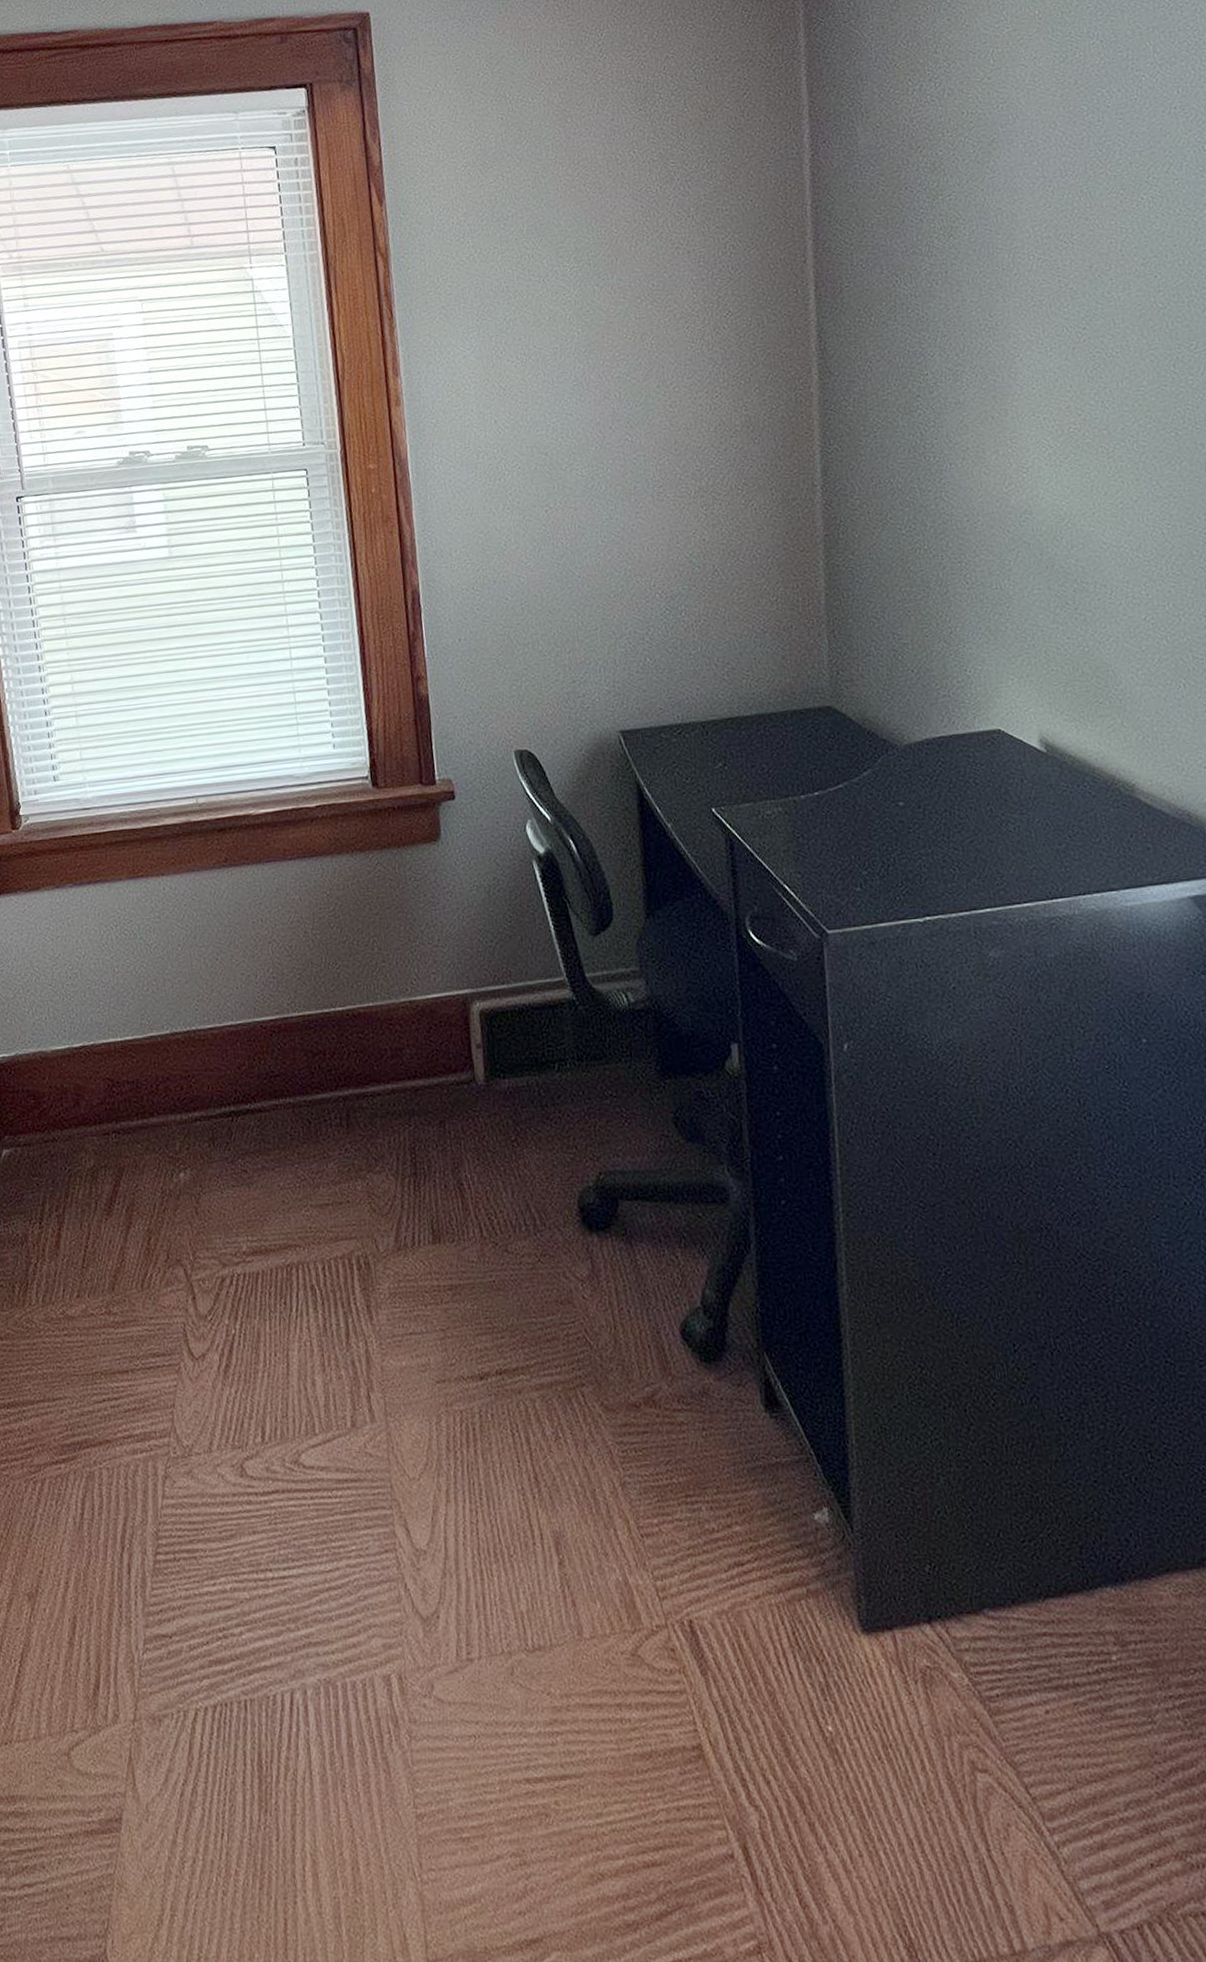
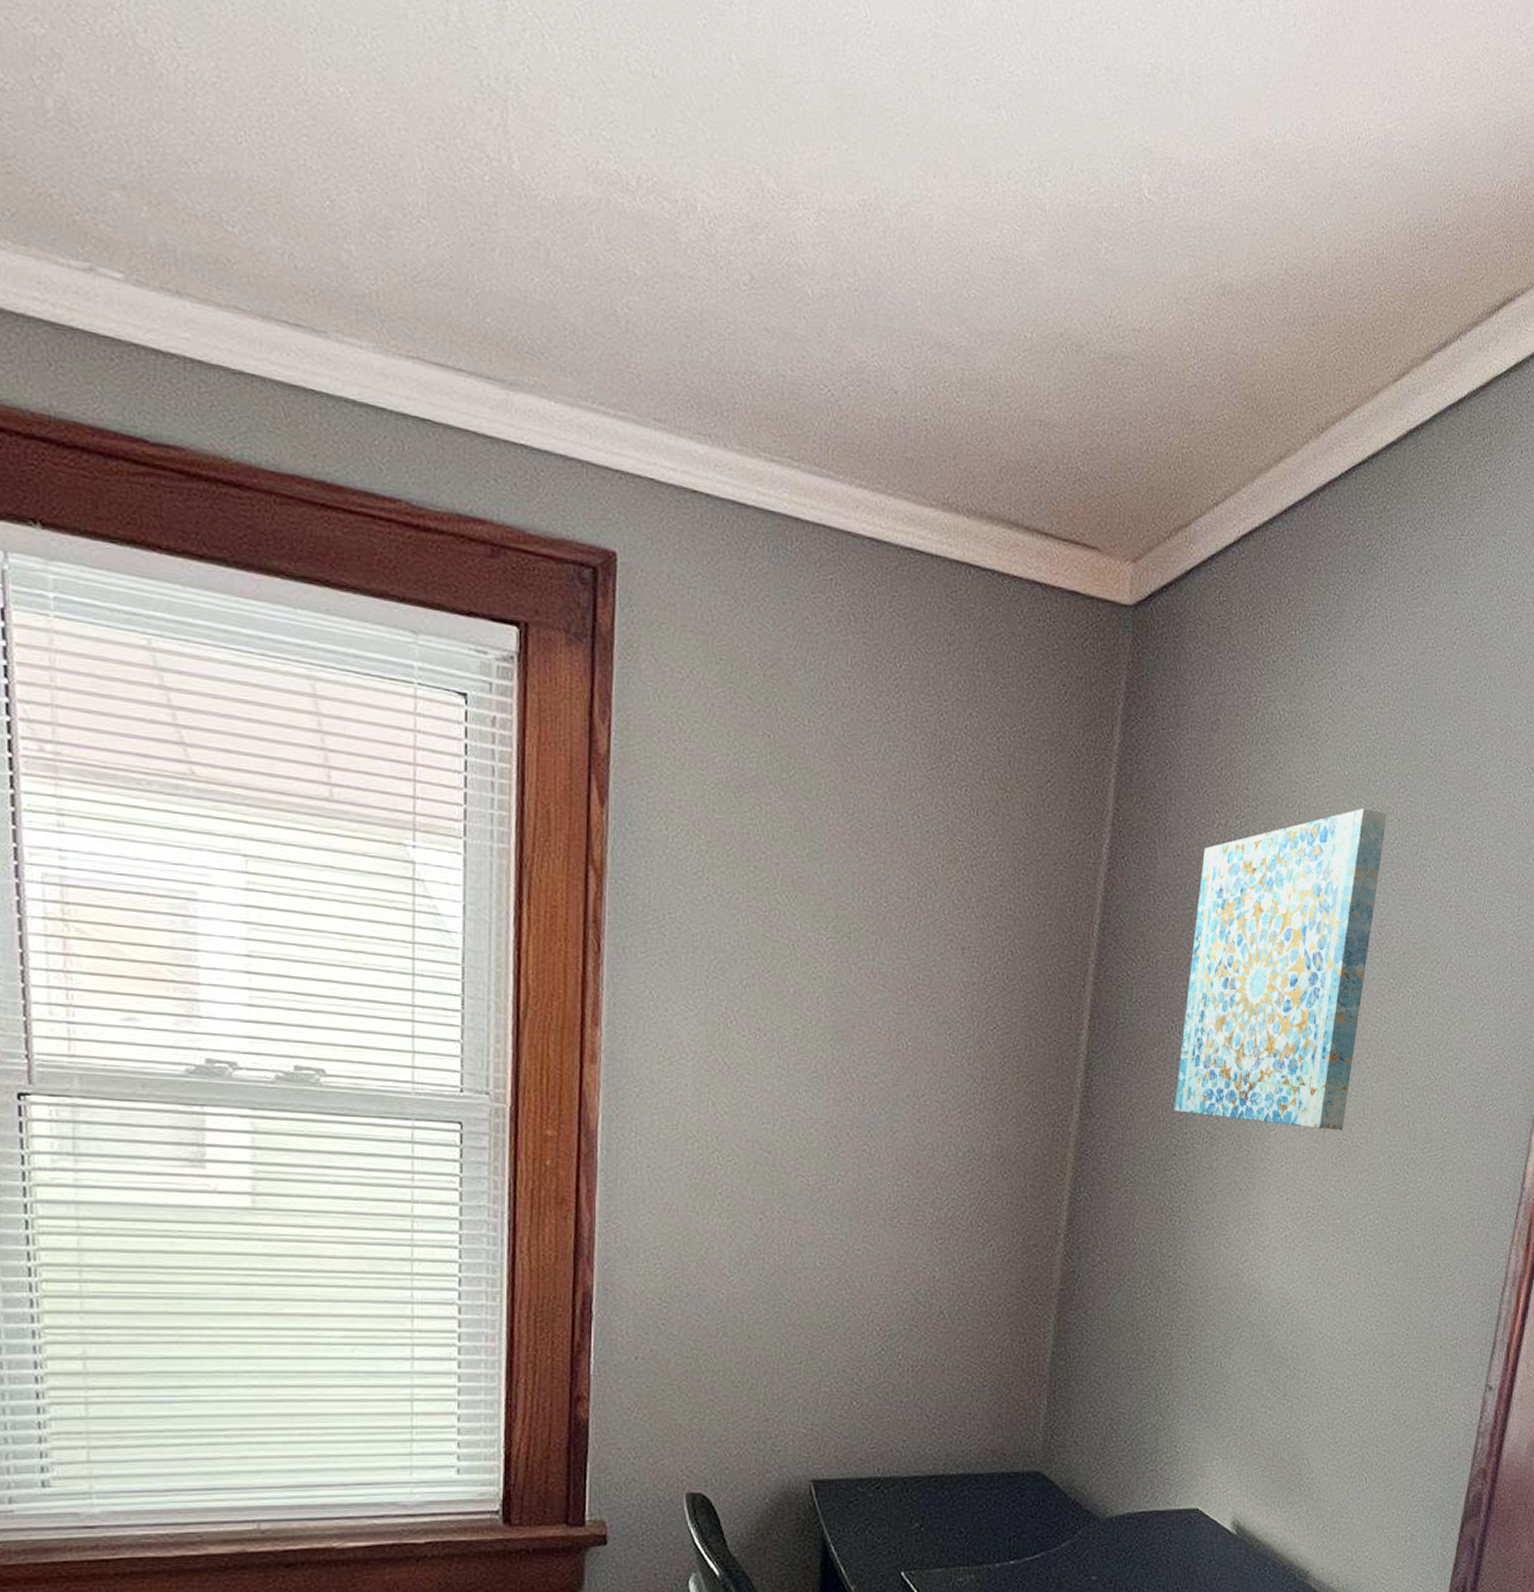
wall art: none [902,37,1095,356] -> present [1175,808,1387,1131]

